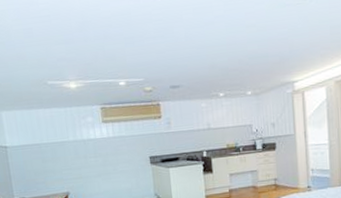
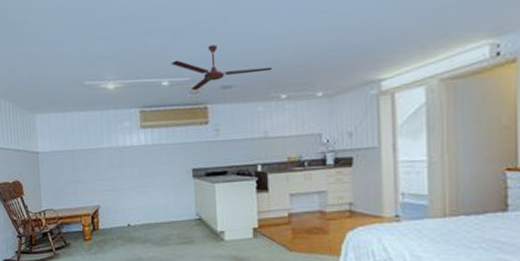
ceiling fan: none [126,50,212,90] -> present [170,44,273,91]

